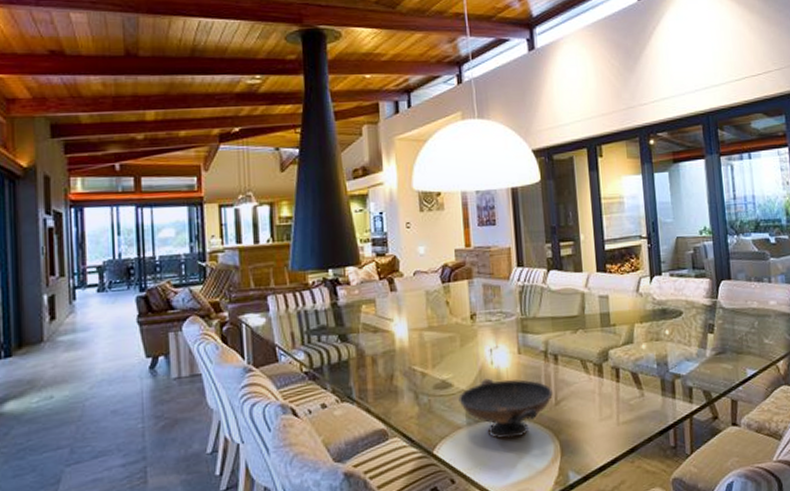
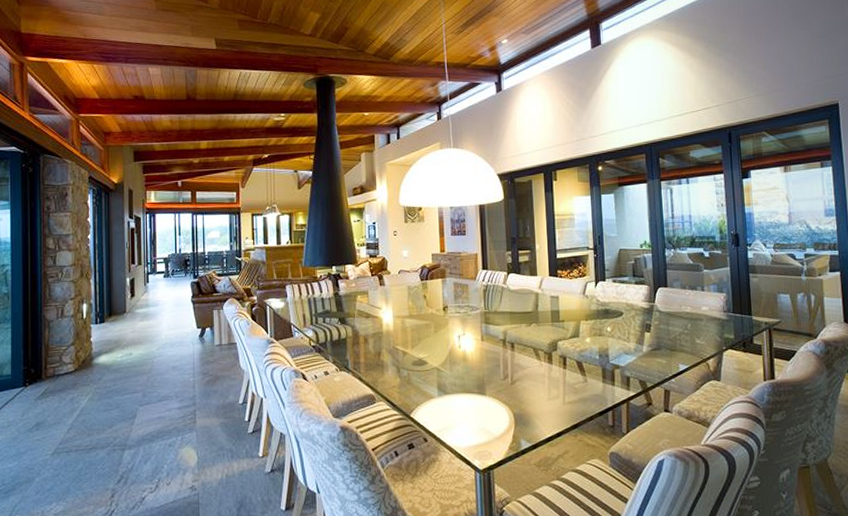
decorative bowl: present [458,378,553,440] -> none [432,359,509,410]

